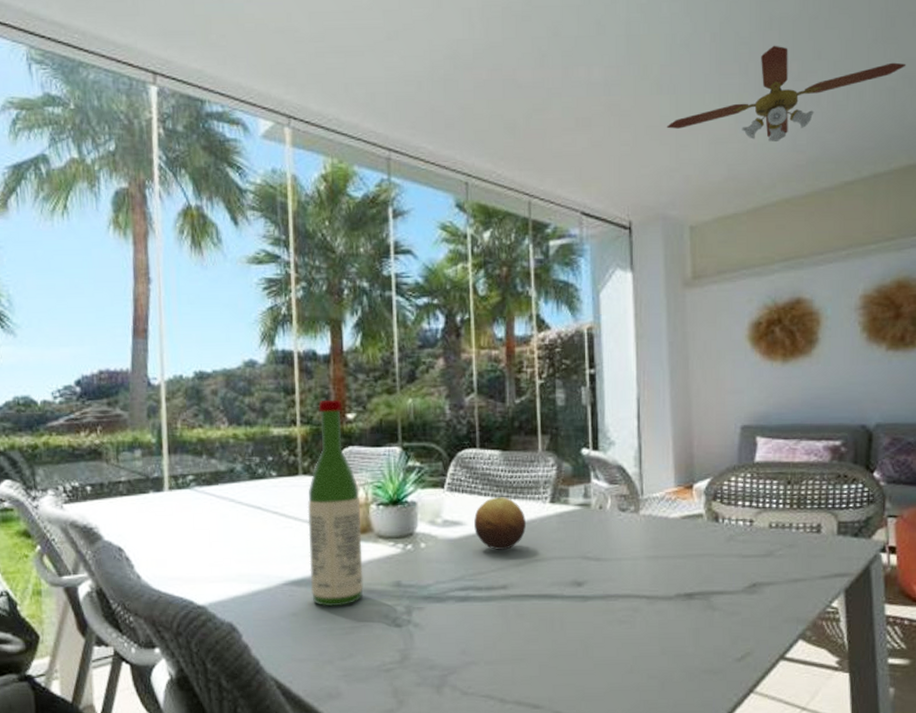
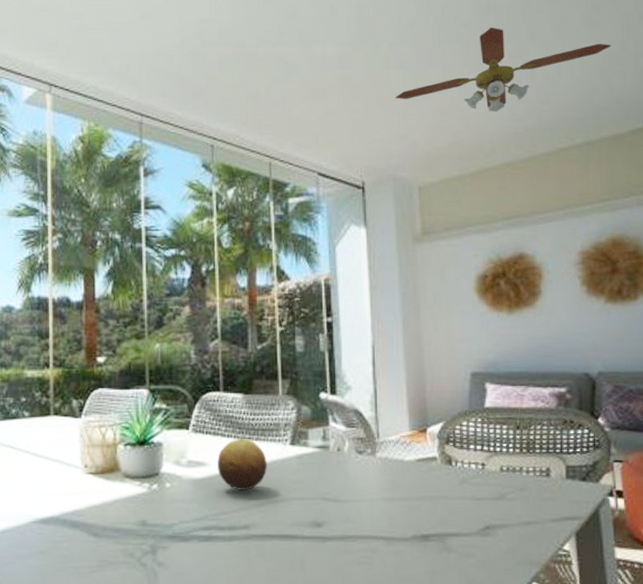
wine bottle: present [307,399,363,607] -> none [57,343,110,545]

